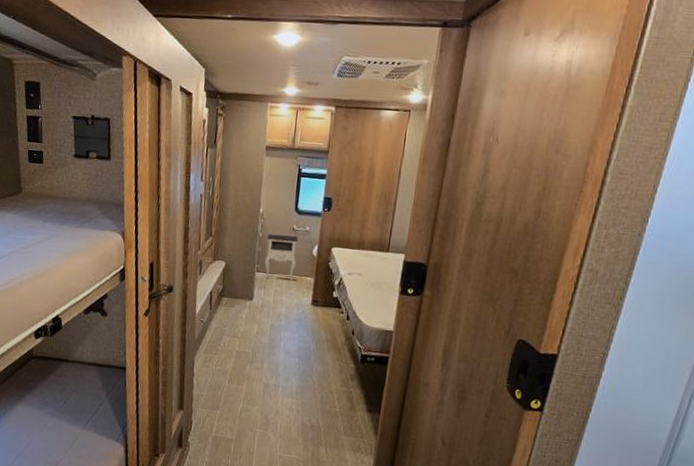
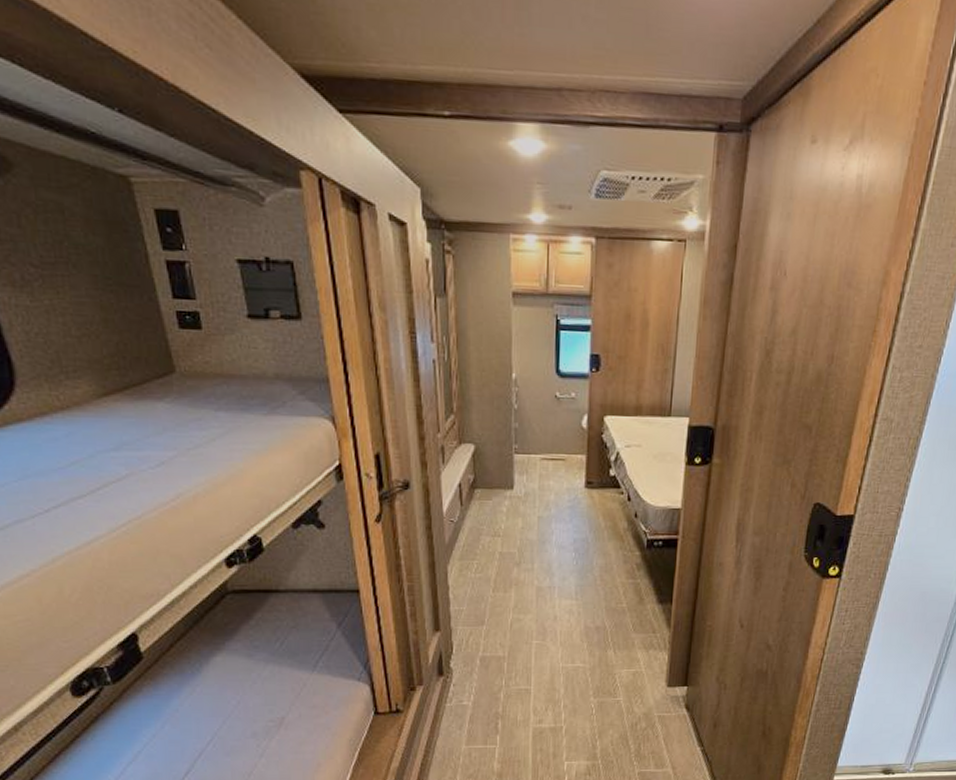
nightstand: present [264,234,299,282] -> none [524,405,564,462]

